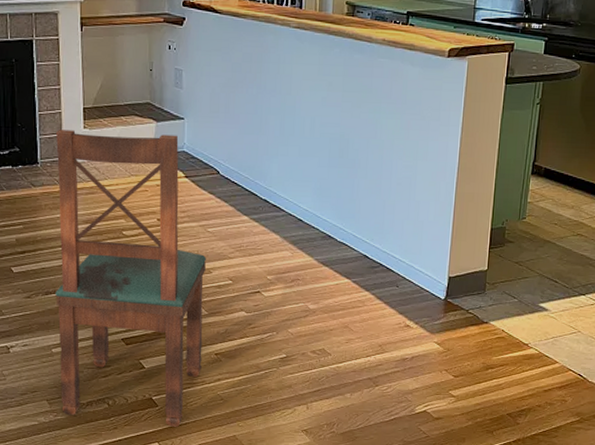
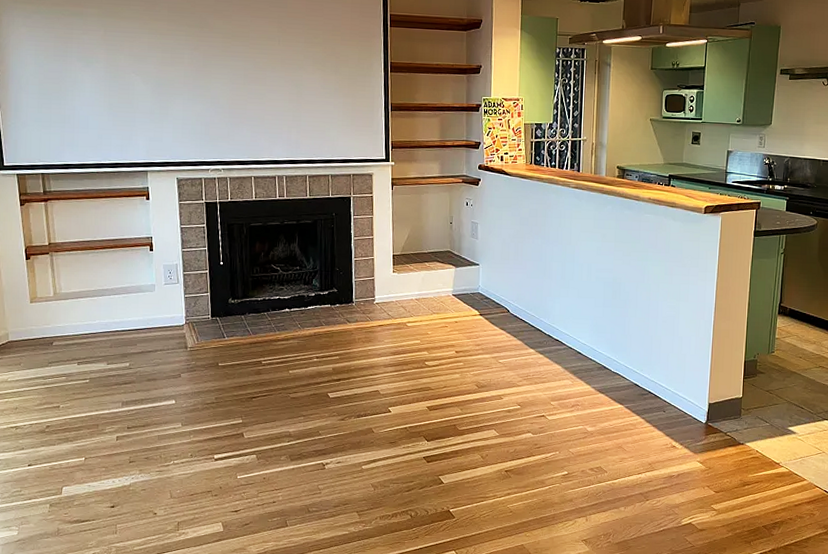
dining chair: present [55,130,207,427] -> none [366,274,499,537]

